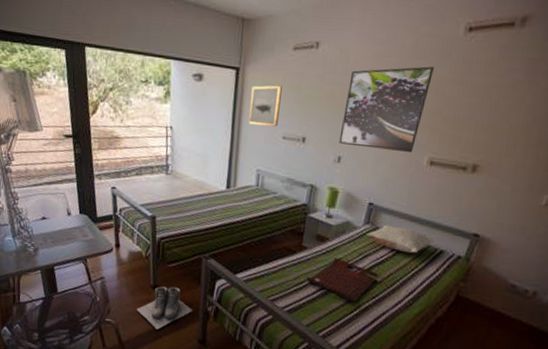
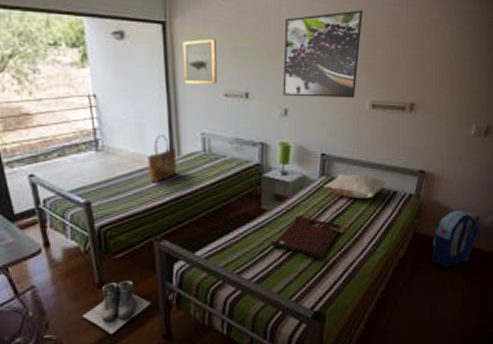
tote bag: none [206,167,232,208] -> present [147,135,177,182]
backpack: none [472,281,536,337] -> present [431,211,479,267]

